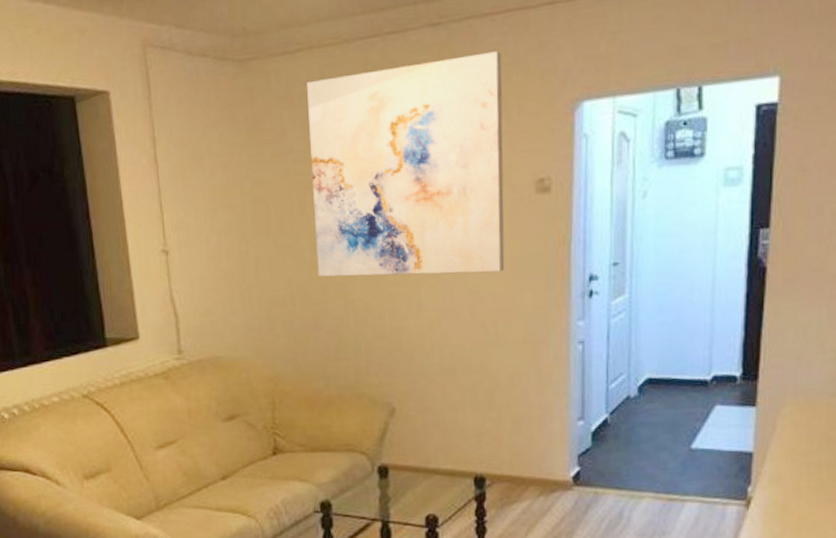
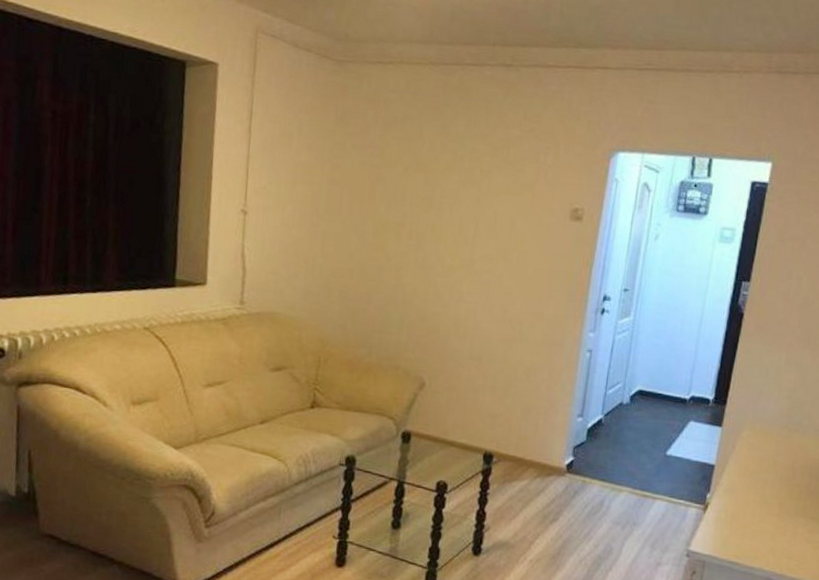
wall art: present [307,51,505,277] -> none [376,90,559,280]

